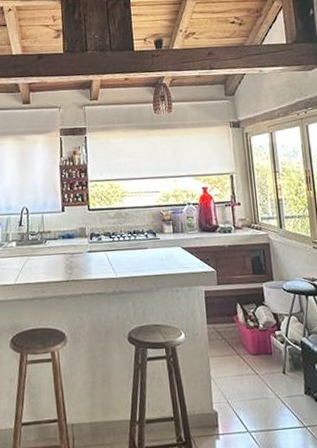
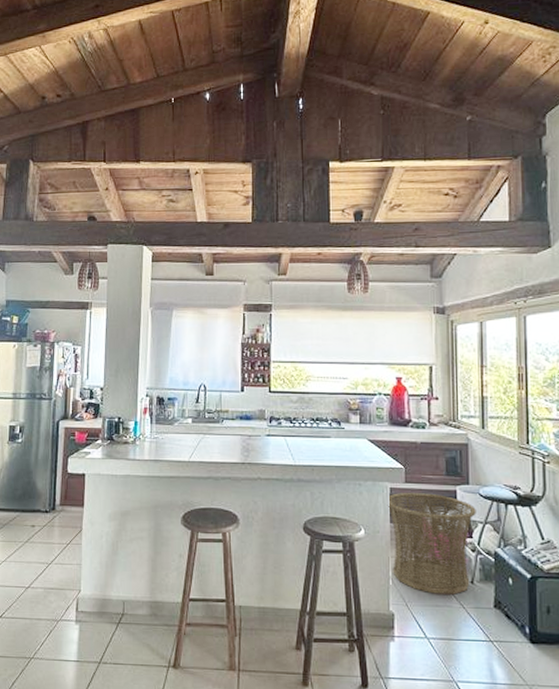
basket: none [203,292,282,388] -> present [387,493,476,595]

